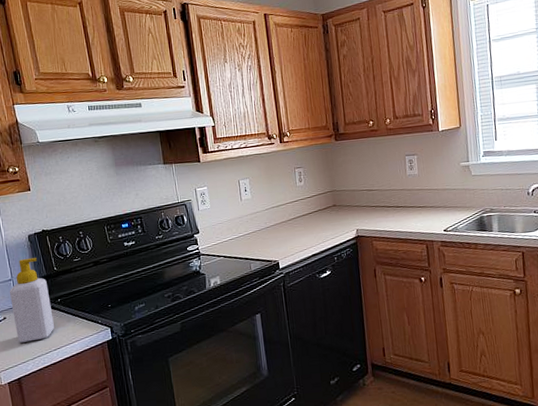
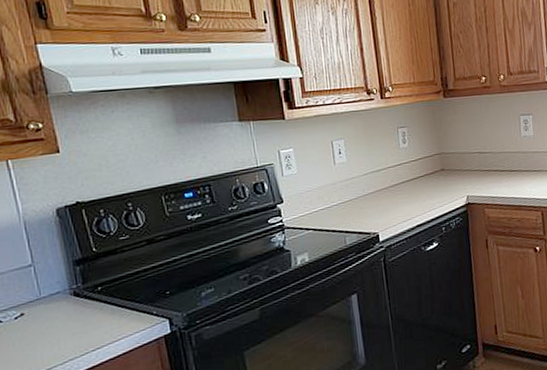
soap bottle: present [9,257,54,343] -> none [28,236,93,345]

